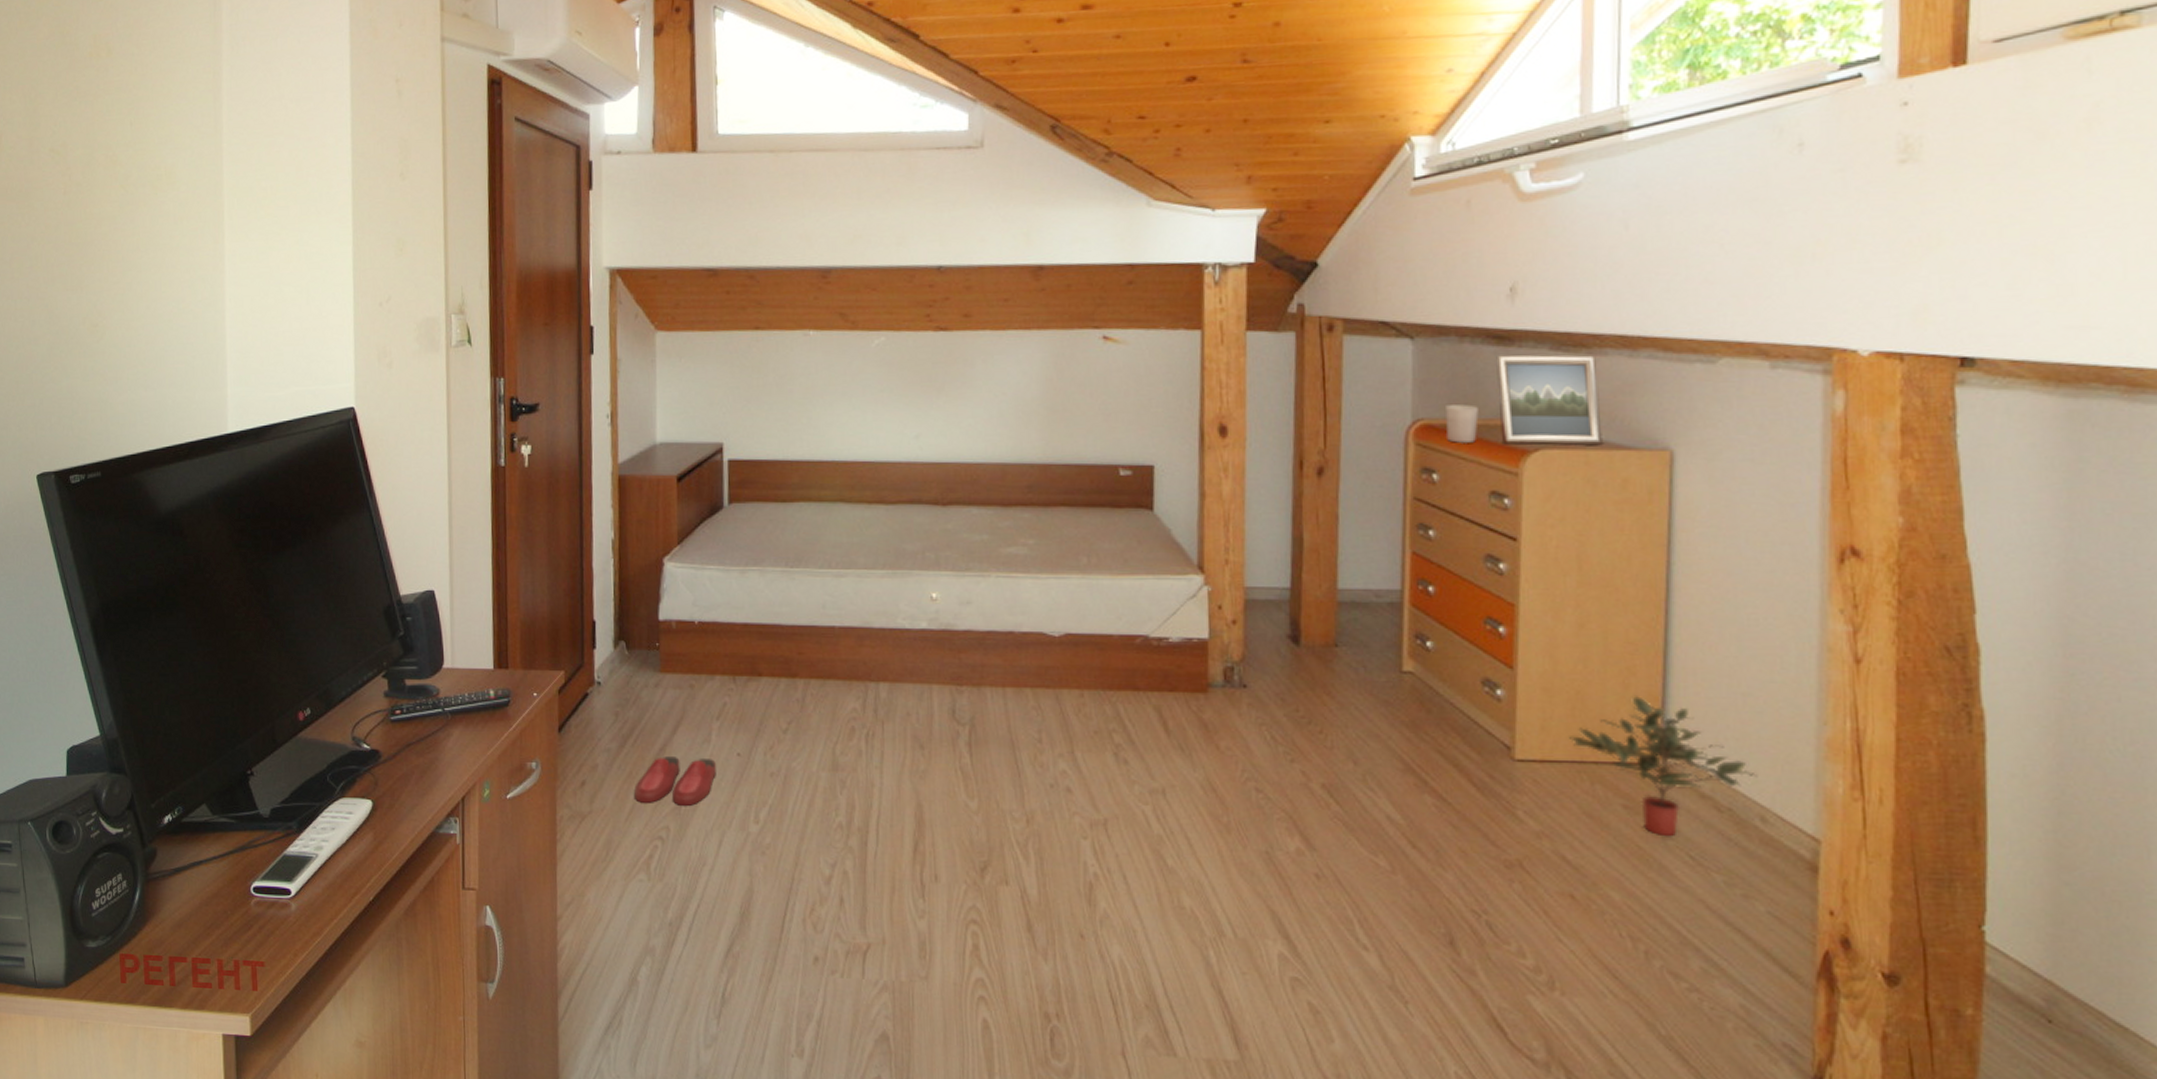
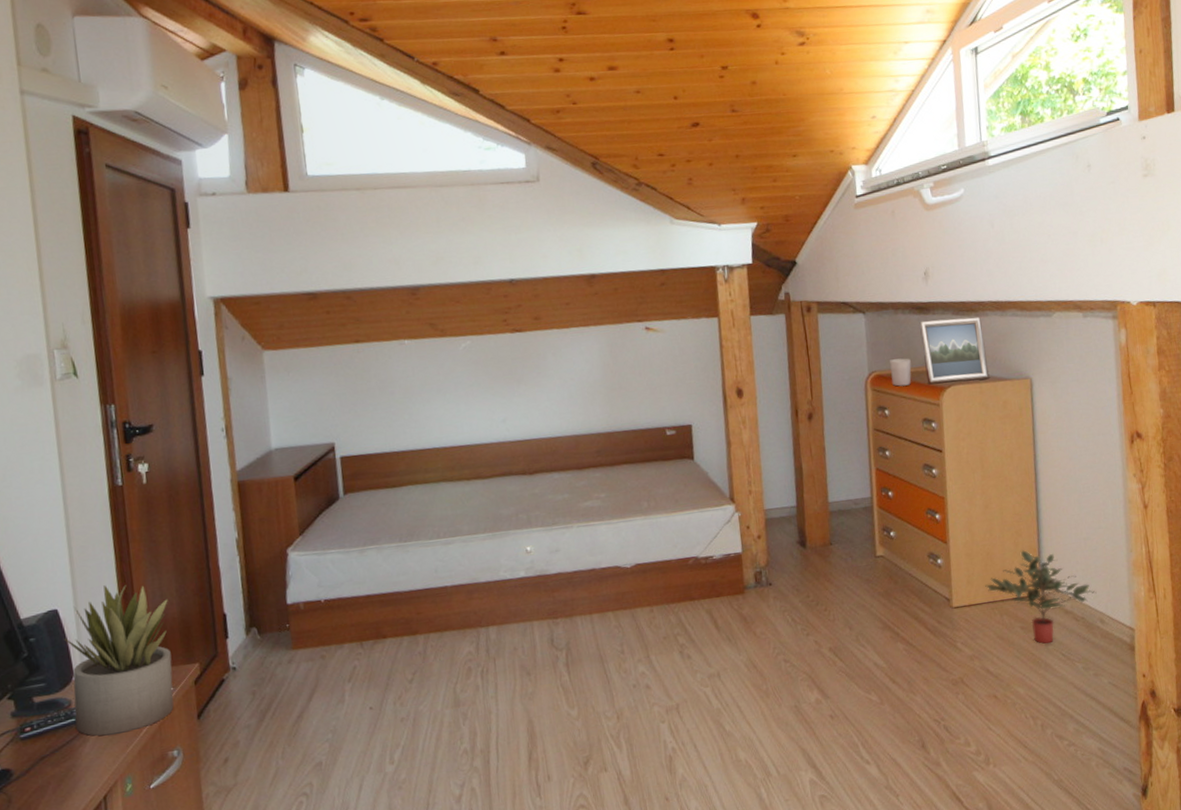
succulent plant: none [438,572,539,733] -> present [64,585,174,736]
slippers: present [634,755,716,807] -> none [276,716,352,767]

